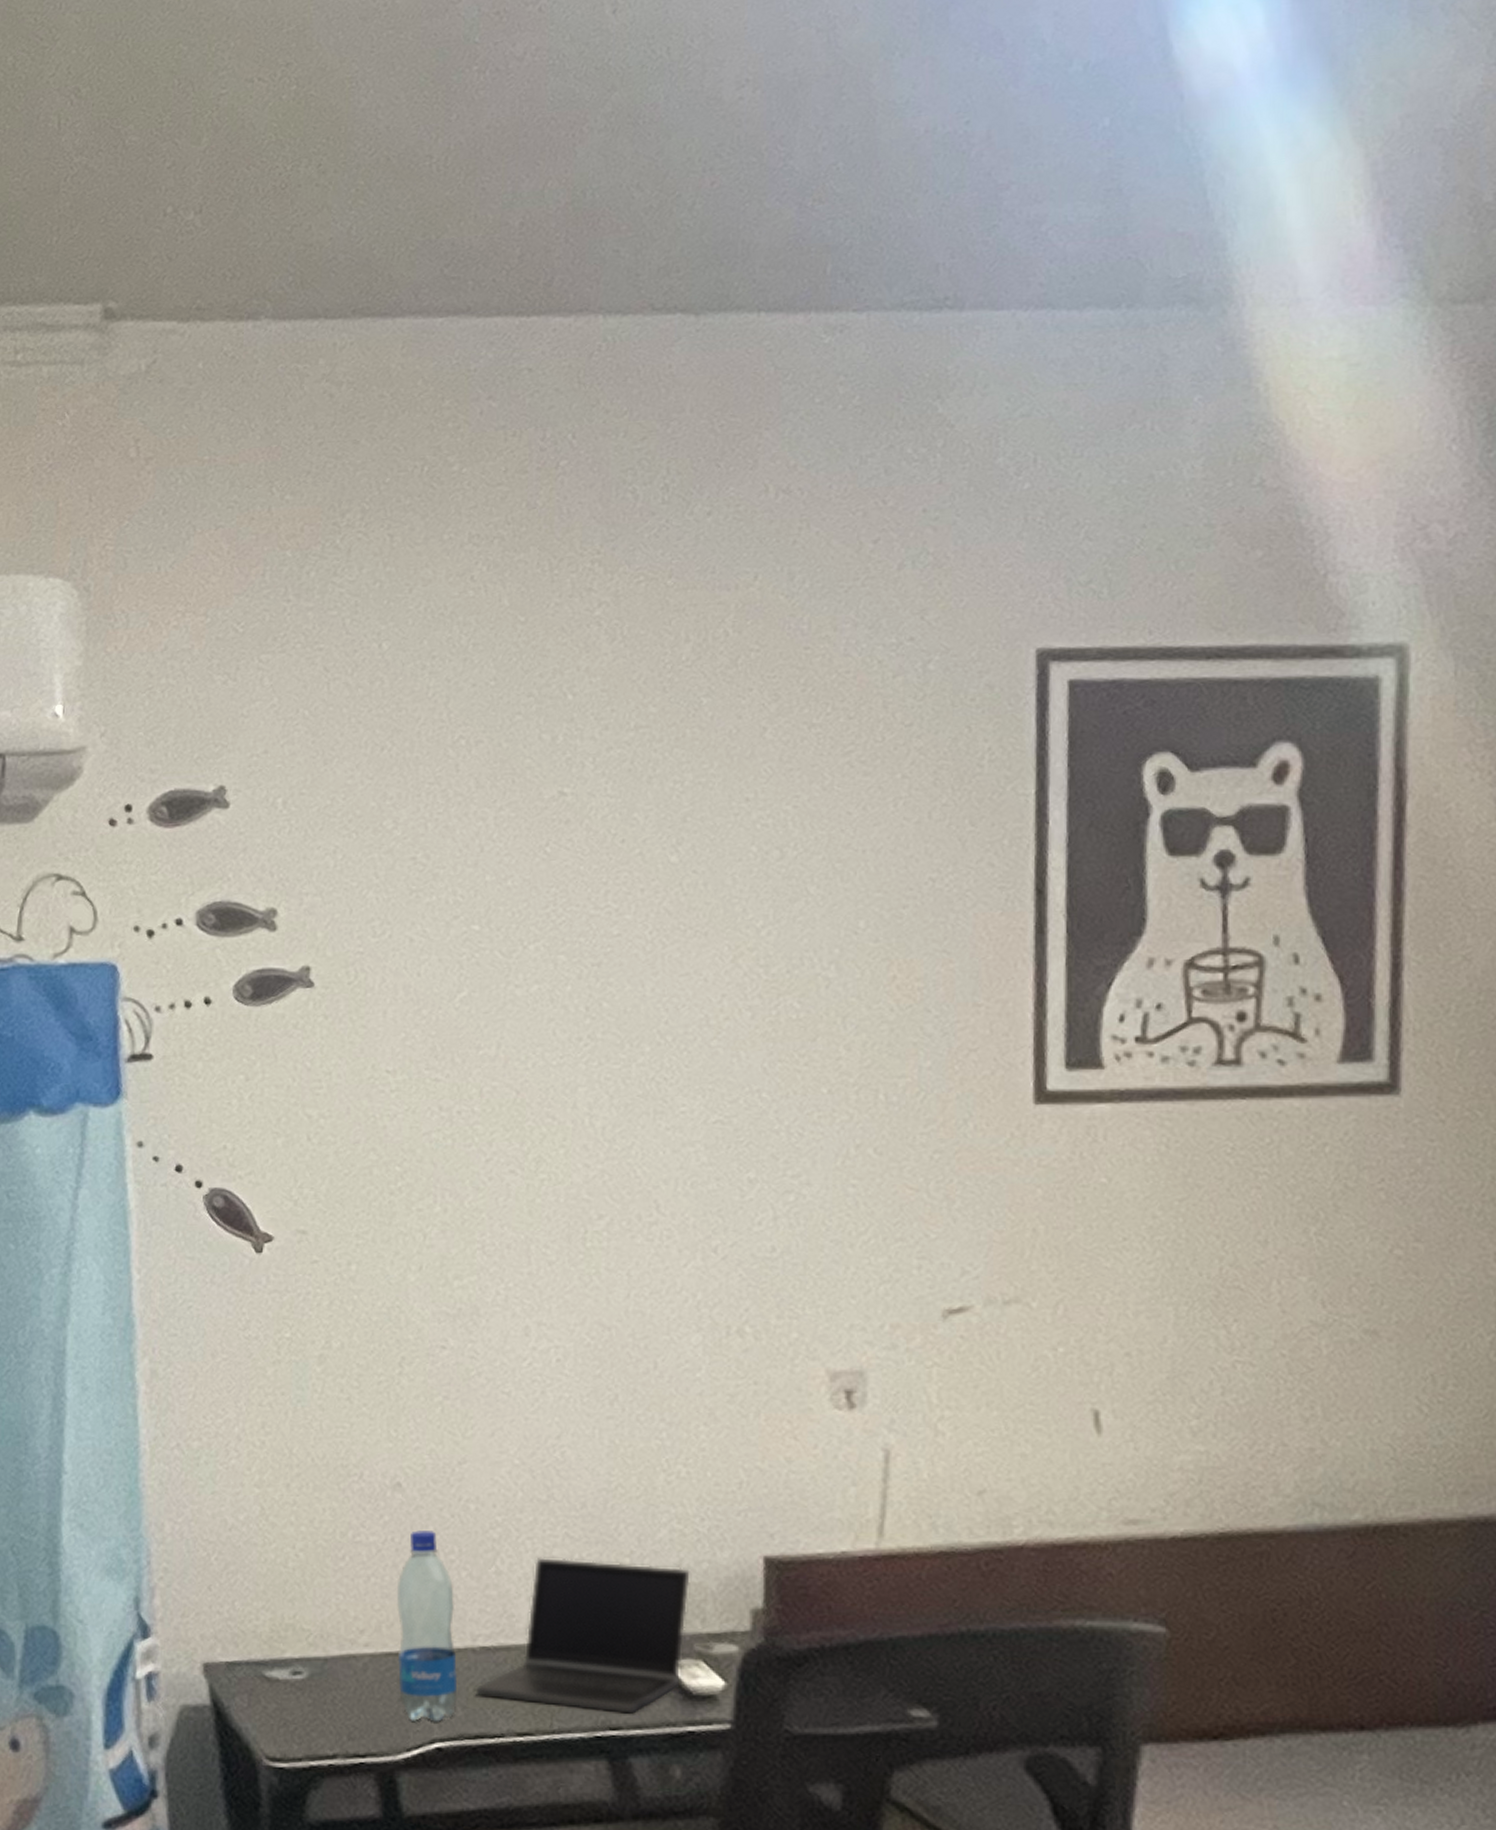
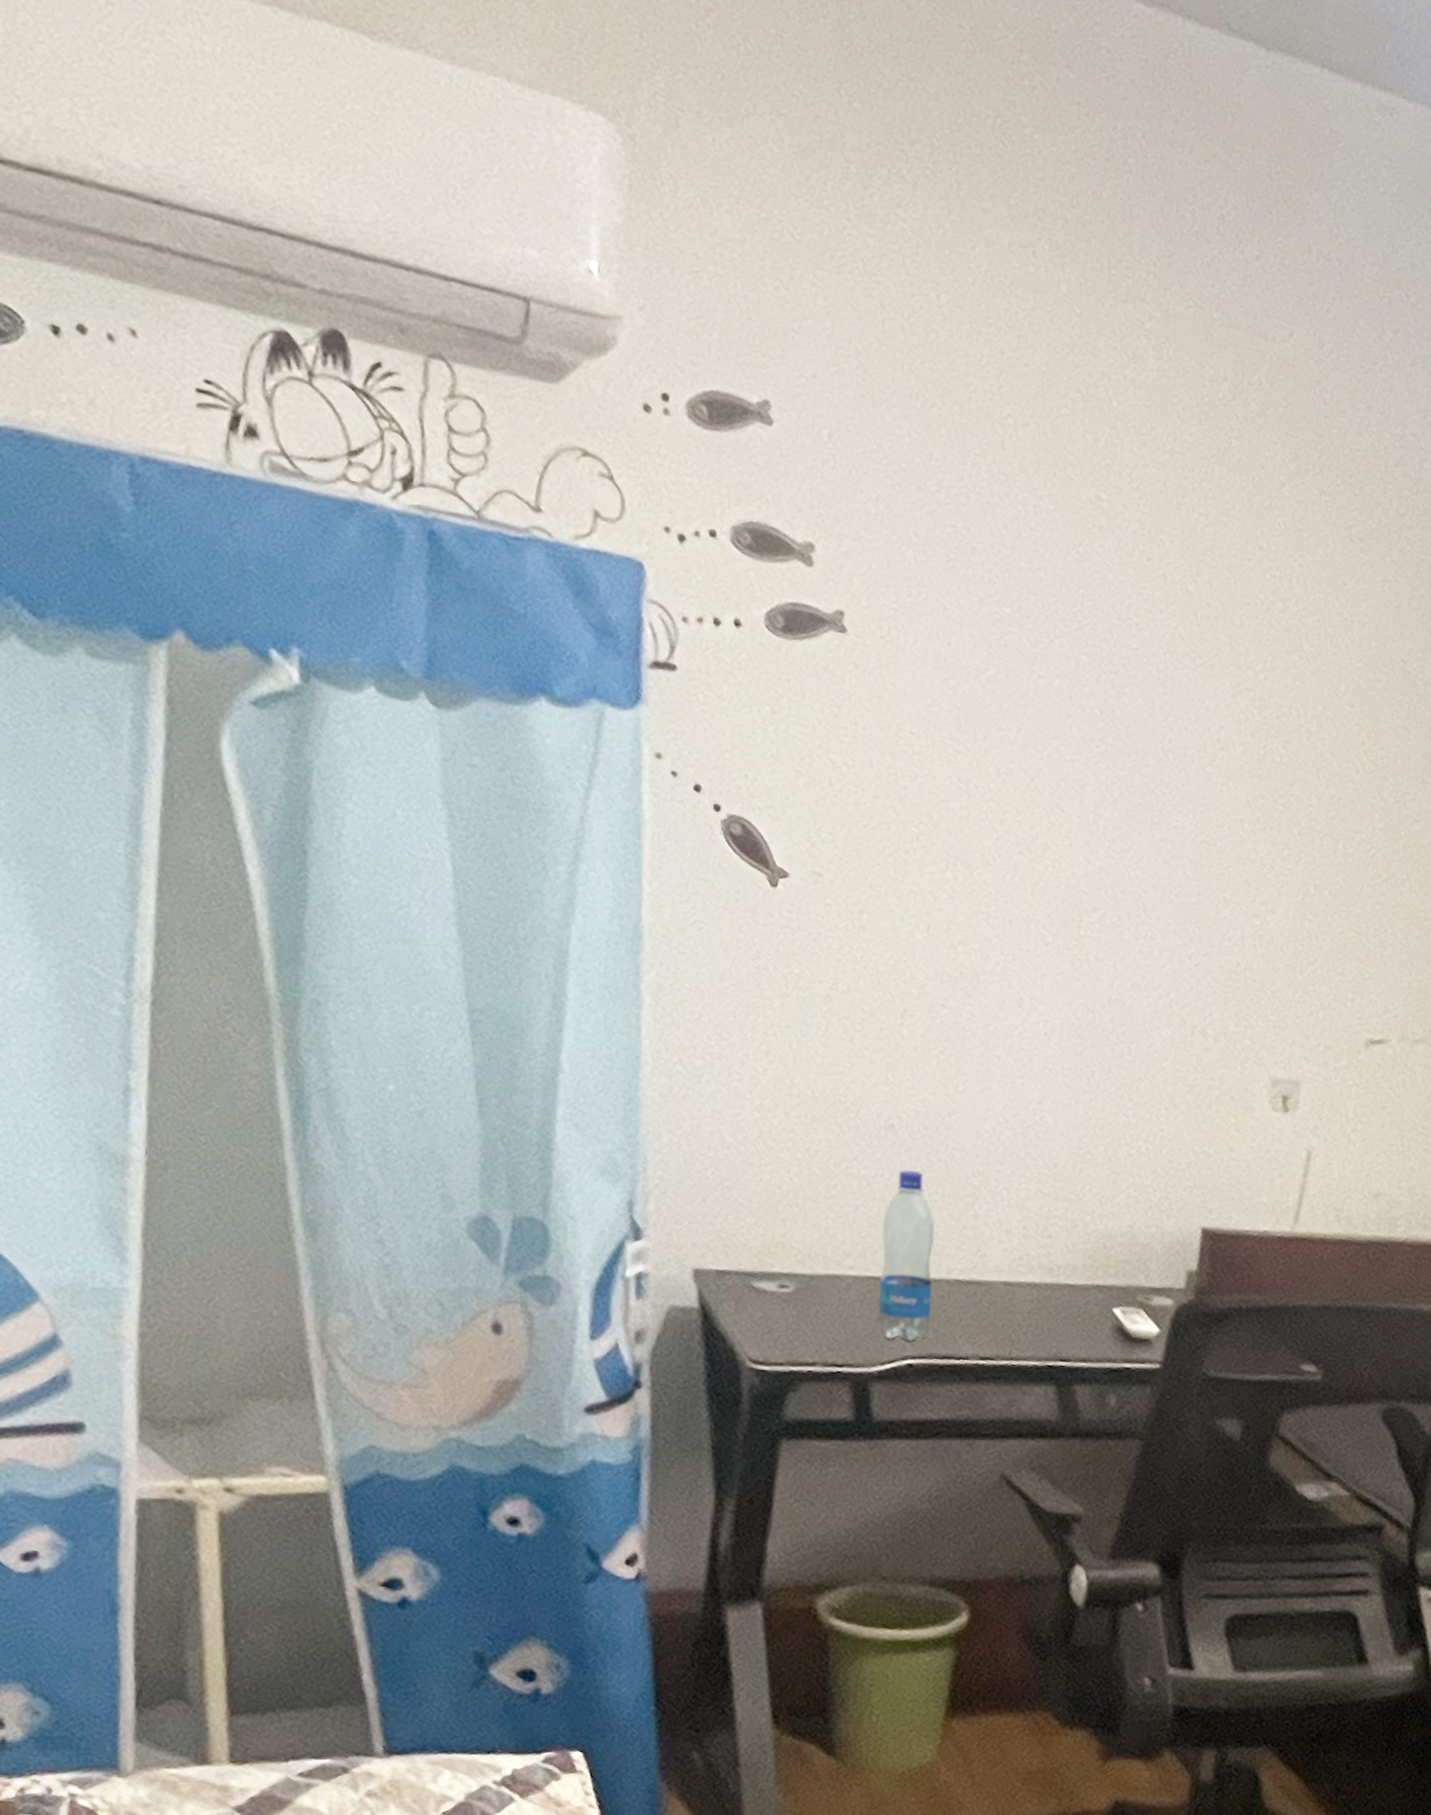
laptop computer: present [477,1557,690,1715] -> none [948,1206,1140,1350]

